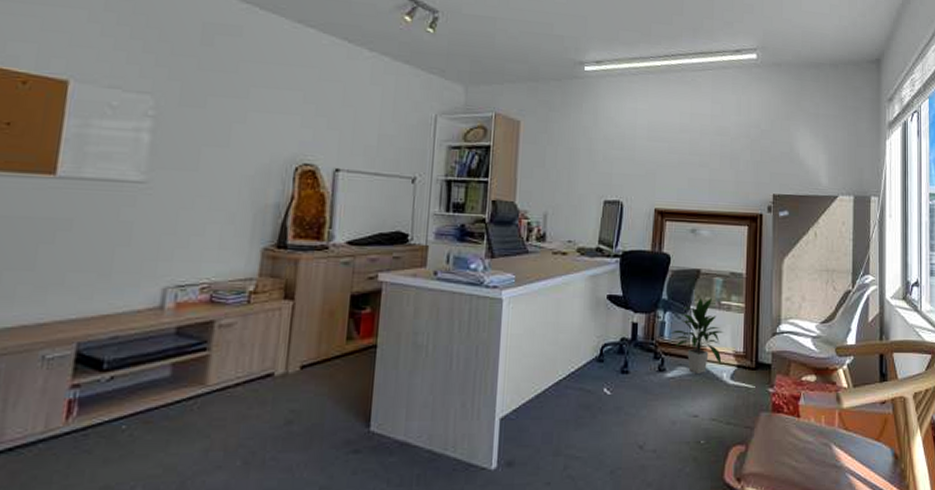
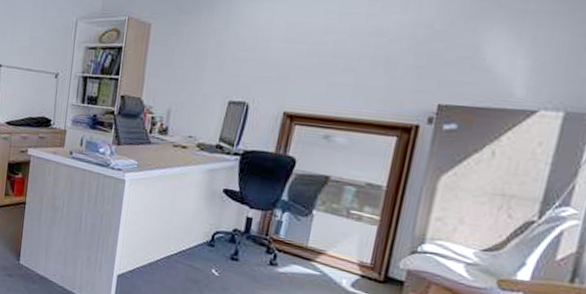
indoor plant: present [670,297,724,373] -> none [287,203,350,276]

